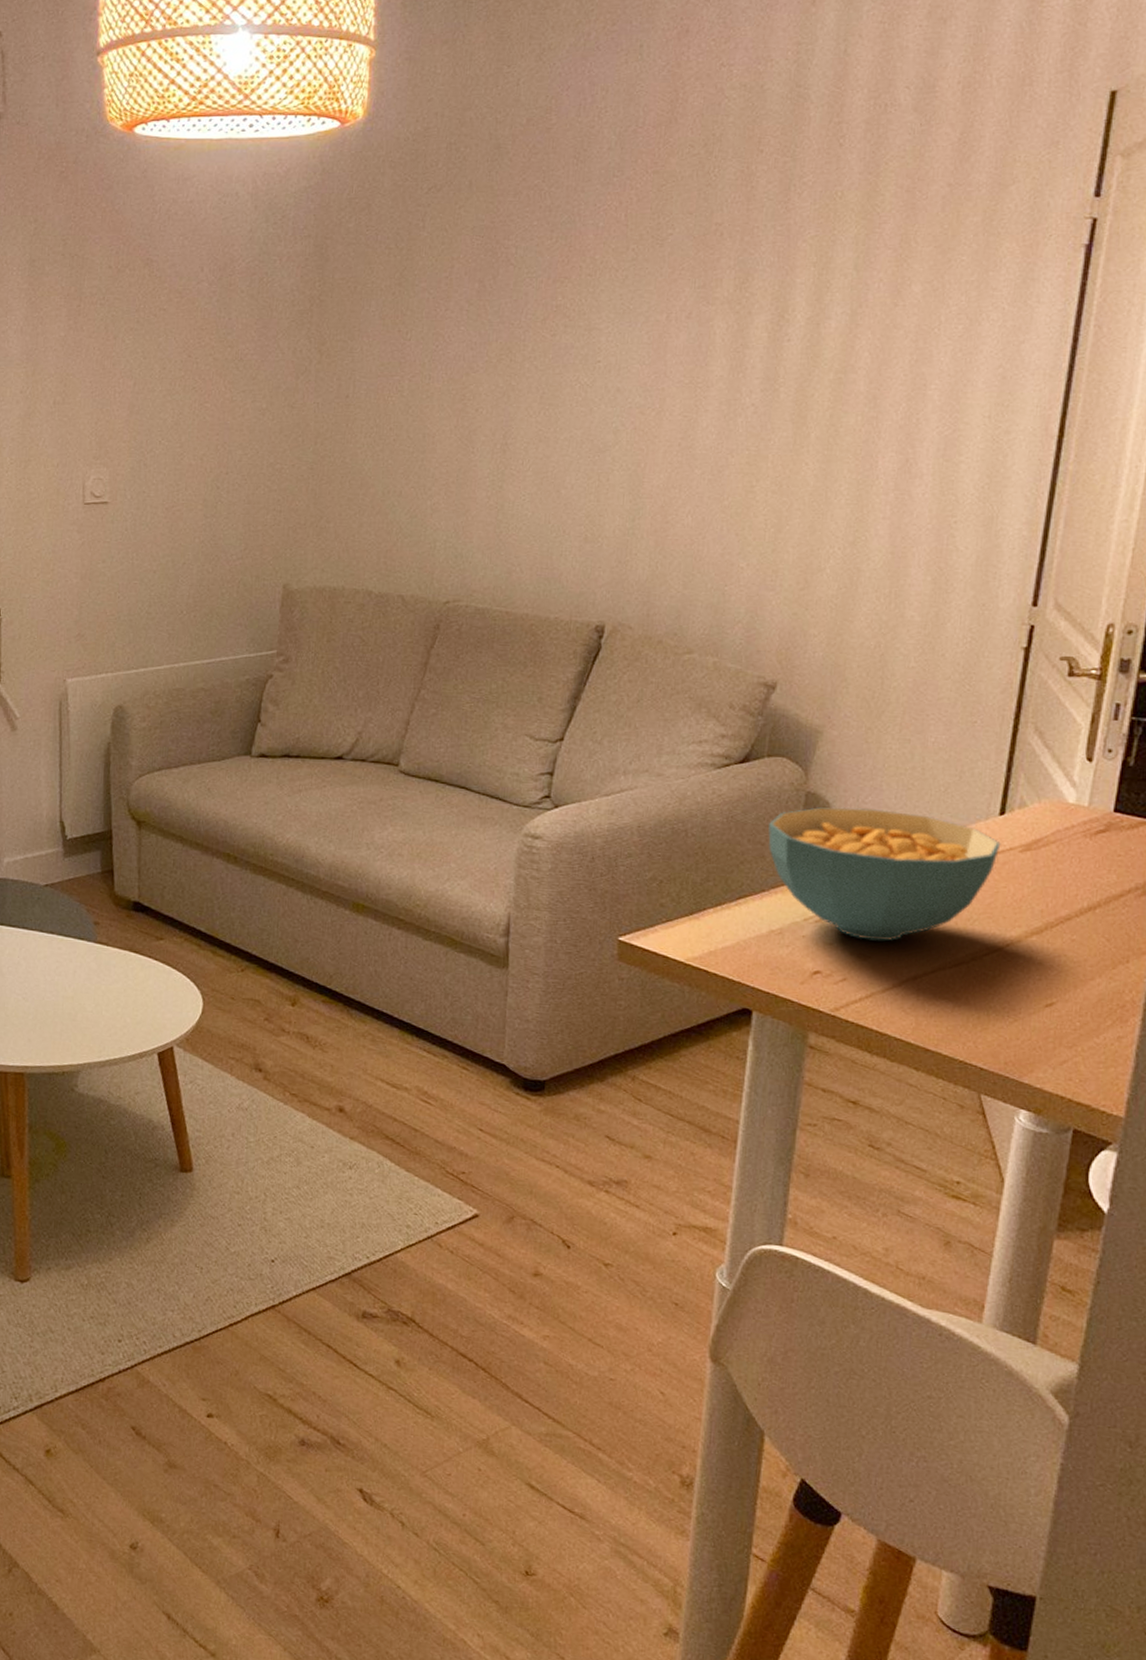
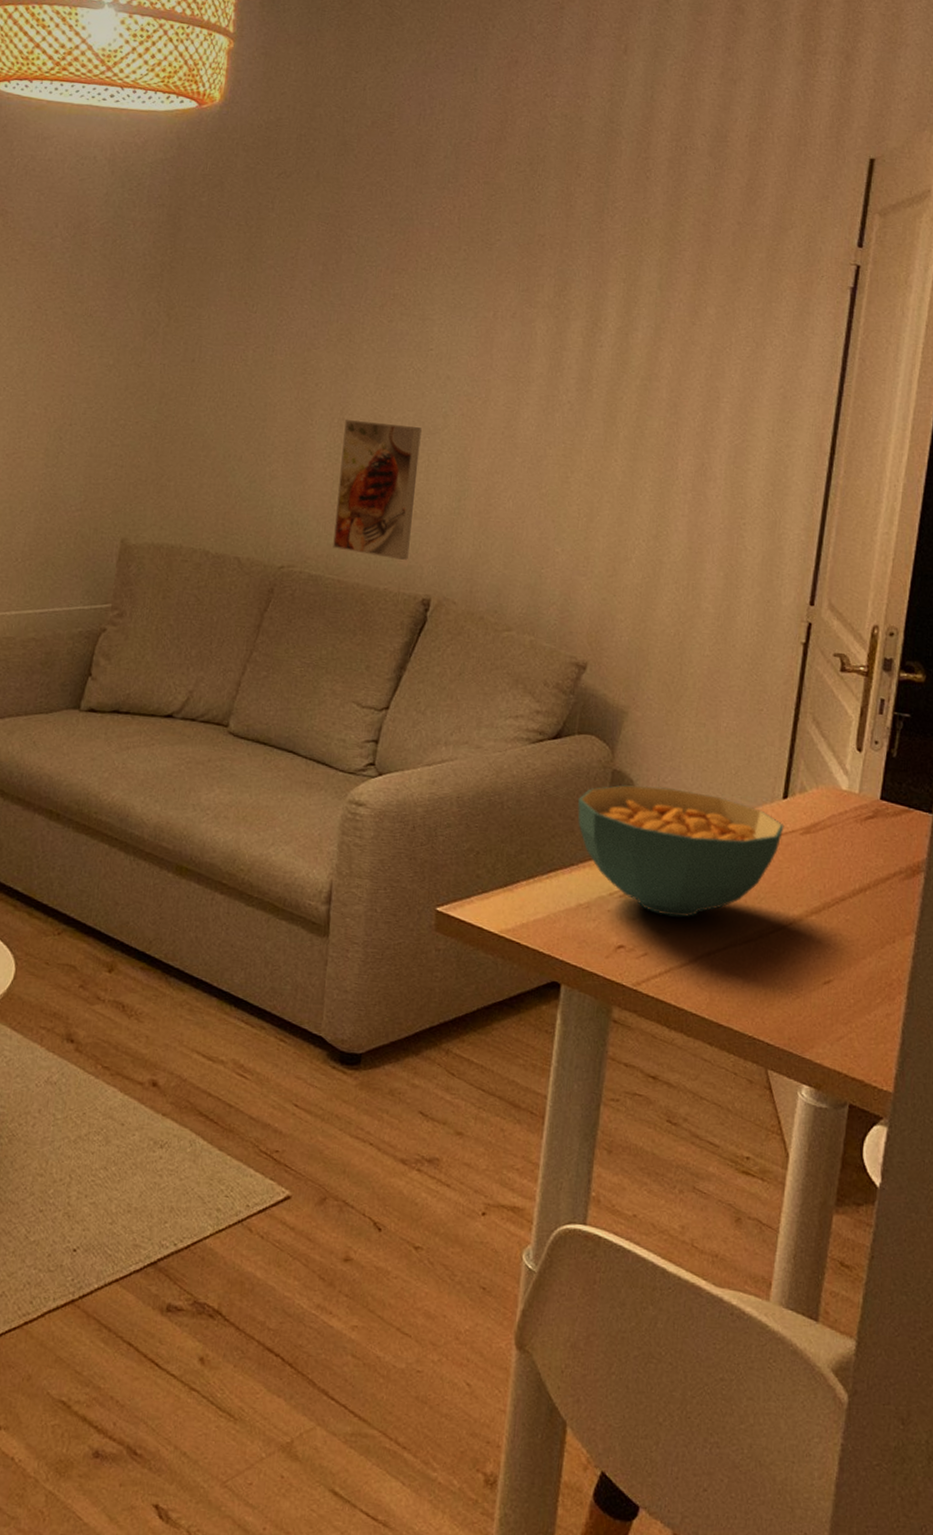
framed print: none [499,444,591,586] -> present [333,420,422,560]

